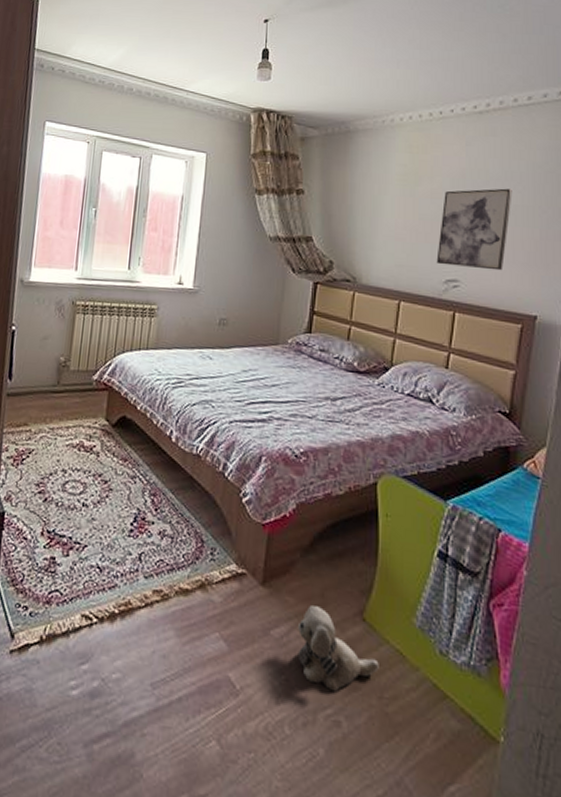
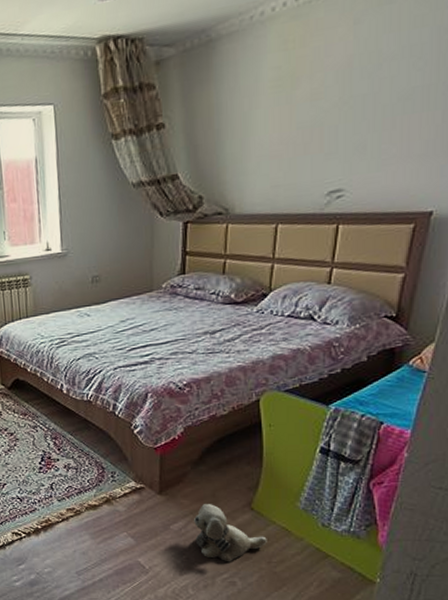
wall art: present [436,188,512,271] -> none [317,67,411,176]

